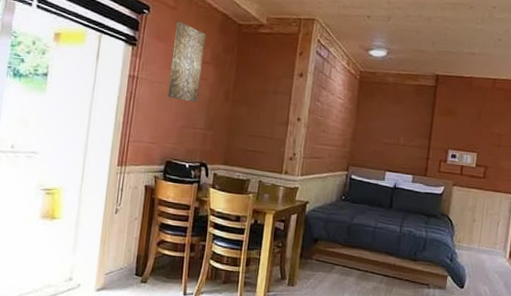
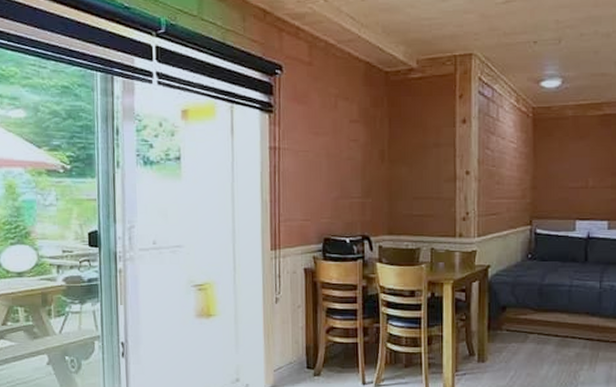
wall art: present [167,21,205,103] -> none [314,78,350,168]

